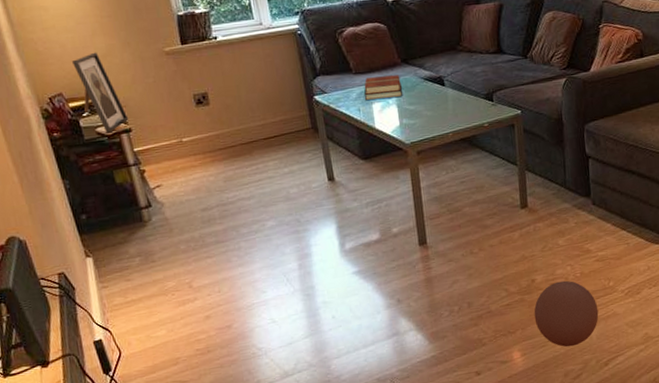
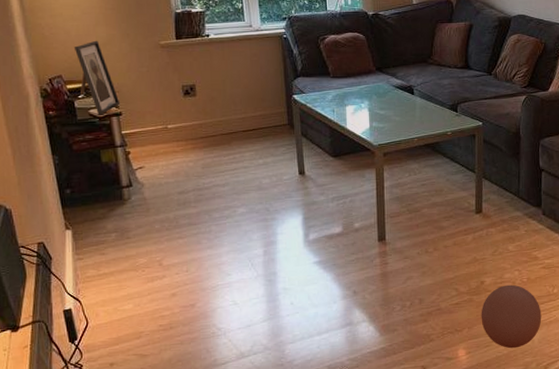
books: present [364,75,403,101] -> none [340,81,375,103]

